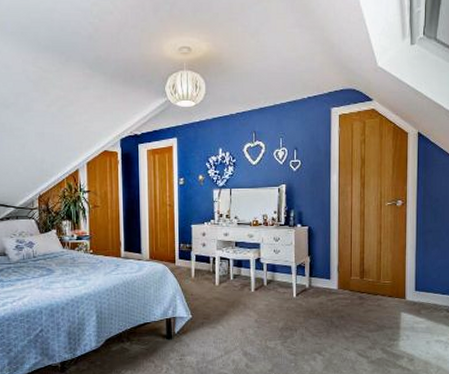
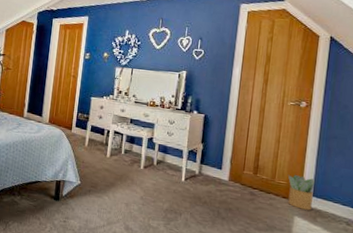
potted plant: none [391,272,416,305] -> present [287,174,315,211]

